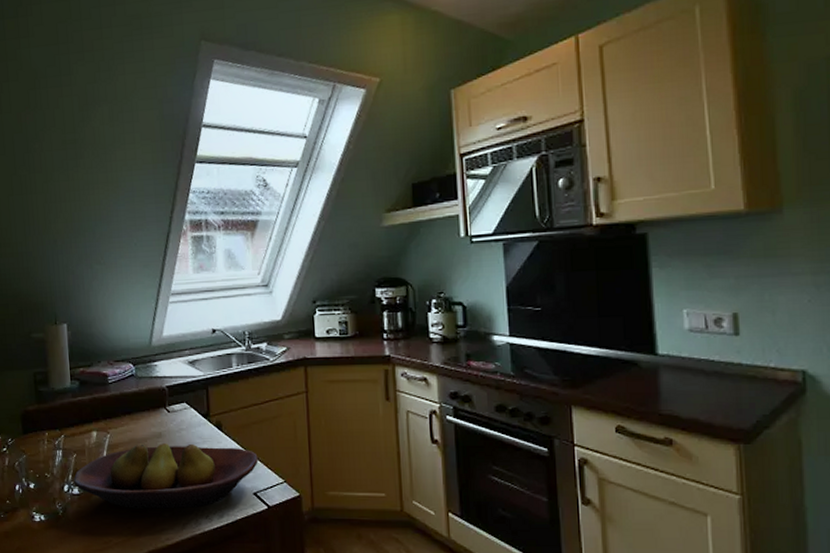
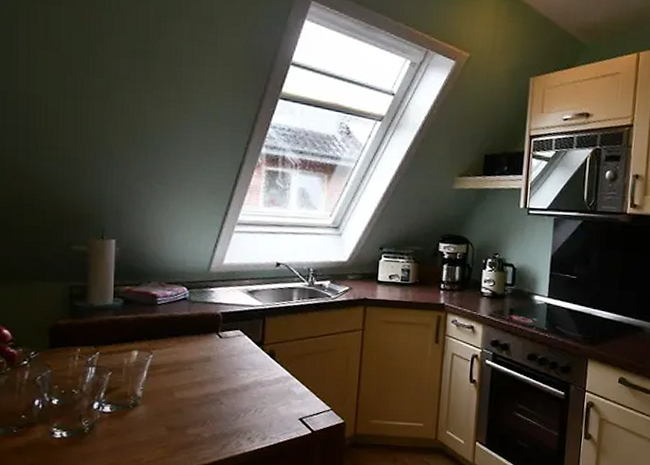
fruit bowl: present [73,442,258,509] -> none [105,366,308,430]

